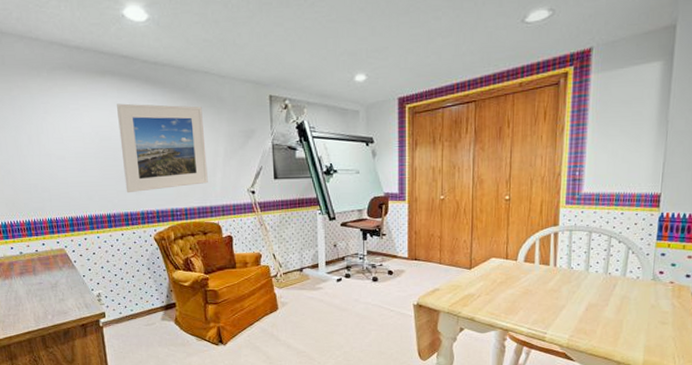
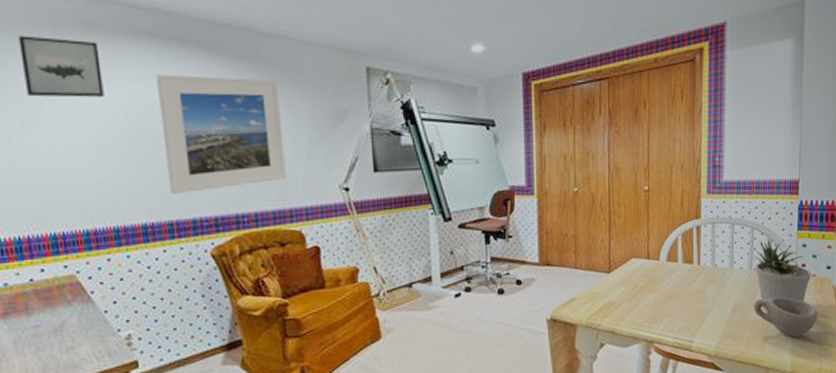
wall art: none [26,76,82,121] -> present [18,35,104,98]
cup: none [607,299,674,338] -> present [753,296,817,338]
potted plant: none [610,245,669,306] -> present [754,236,811,302]

